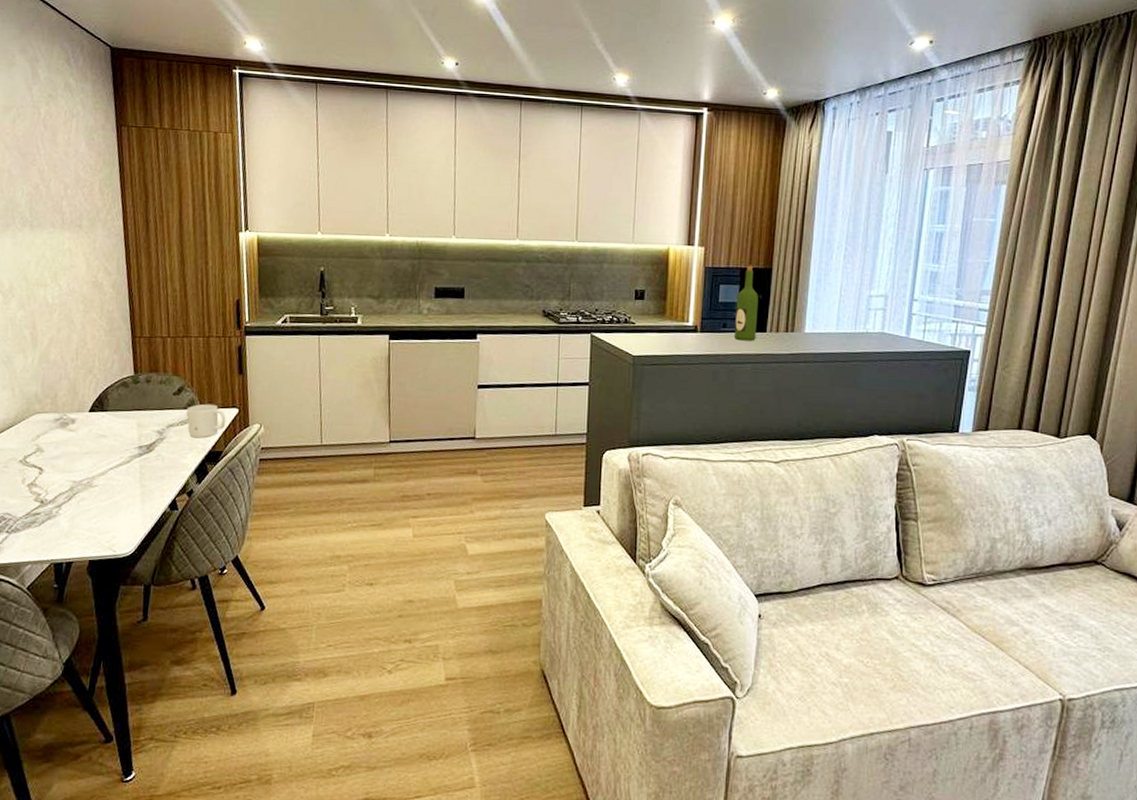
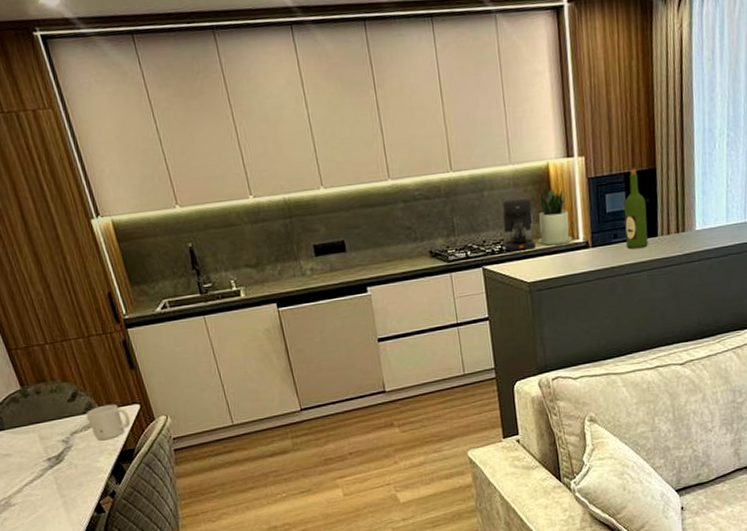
coffee maker: none [614,273,647,325] -> present [501,196,536,252]
planter: none [648,272,682,325] -> present [537,189,572,246]

